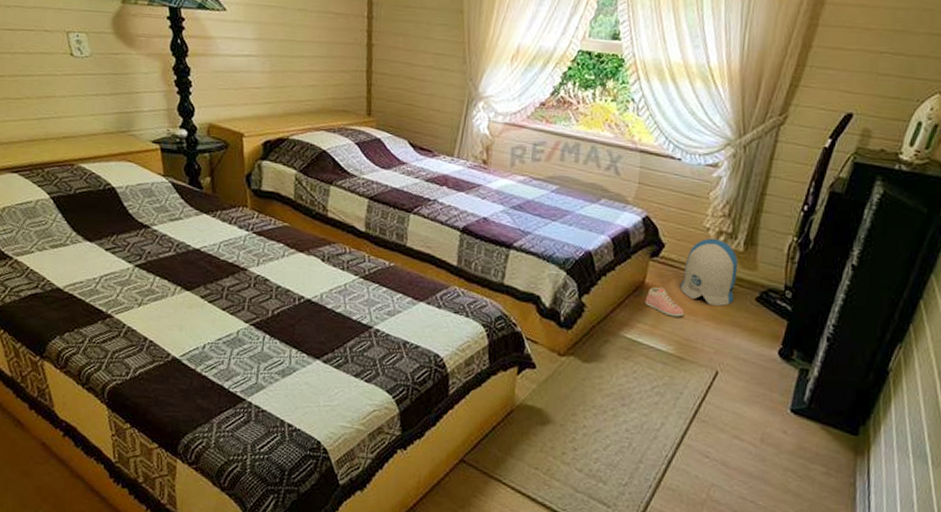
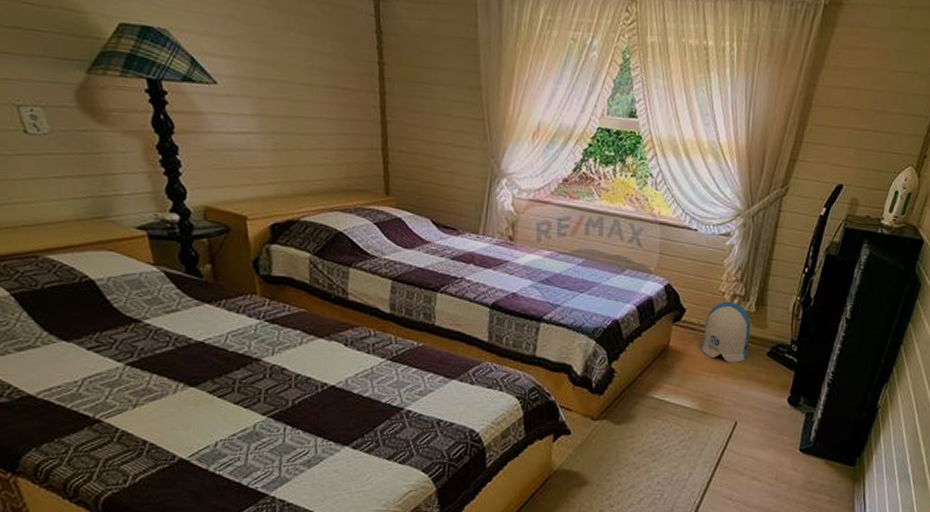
sneaker: present [644,287,685,317] -> none [670,349,706,376]

